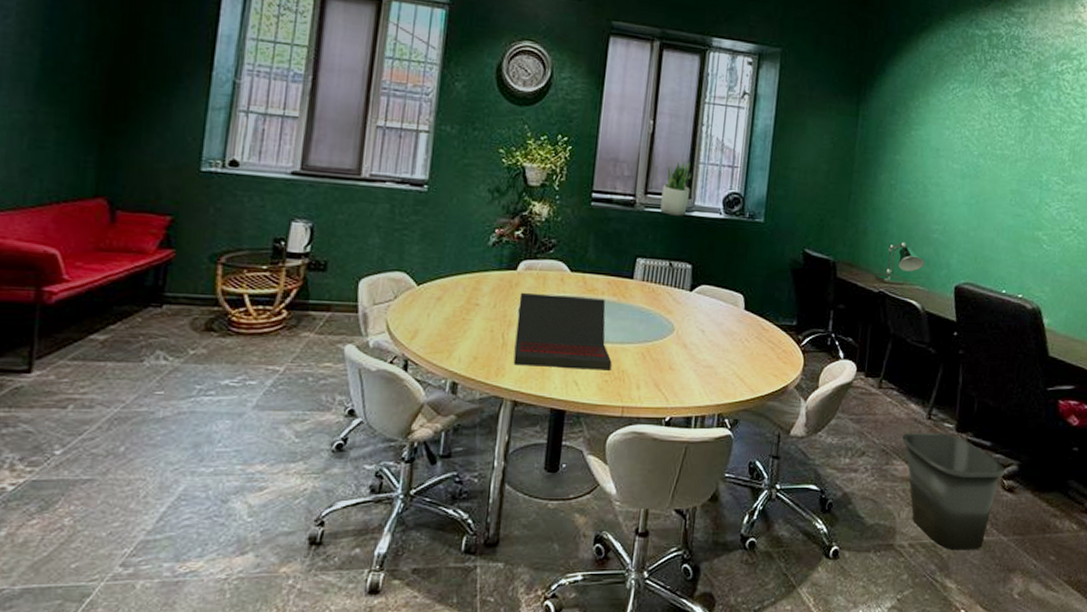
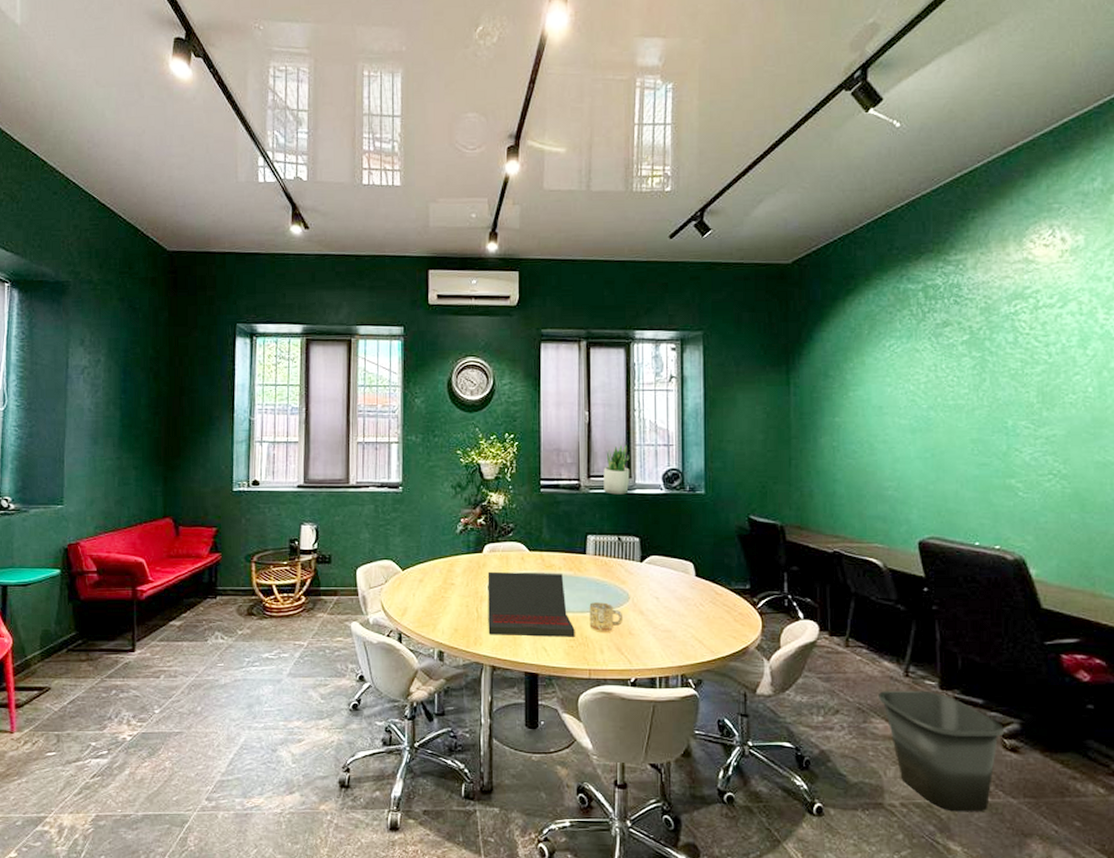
mug: none [628,333,666,366] -> present [589,602,624,632]
desk lamp: present [874,241,925,285] -> none [827,501,881,544]

